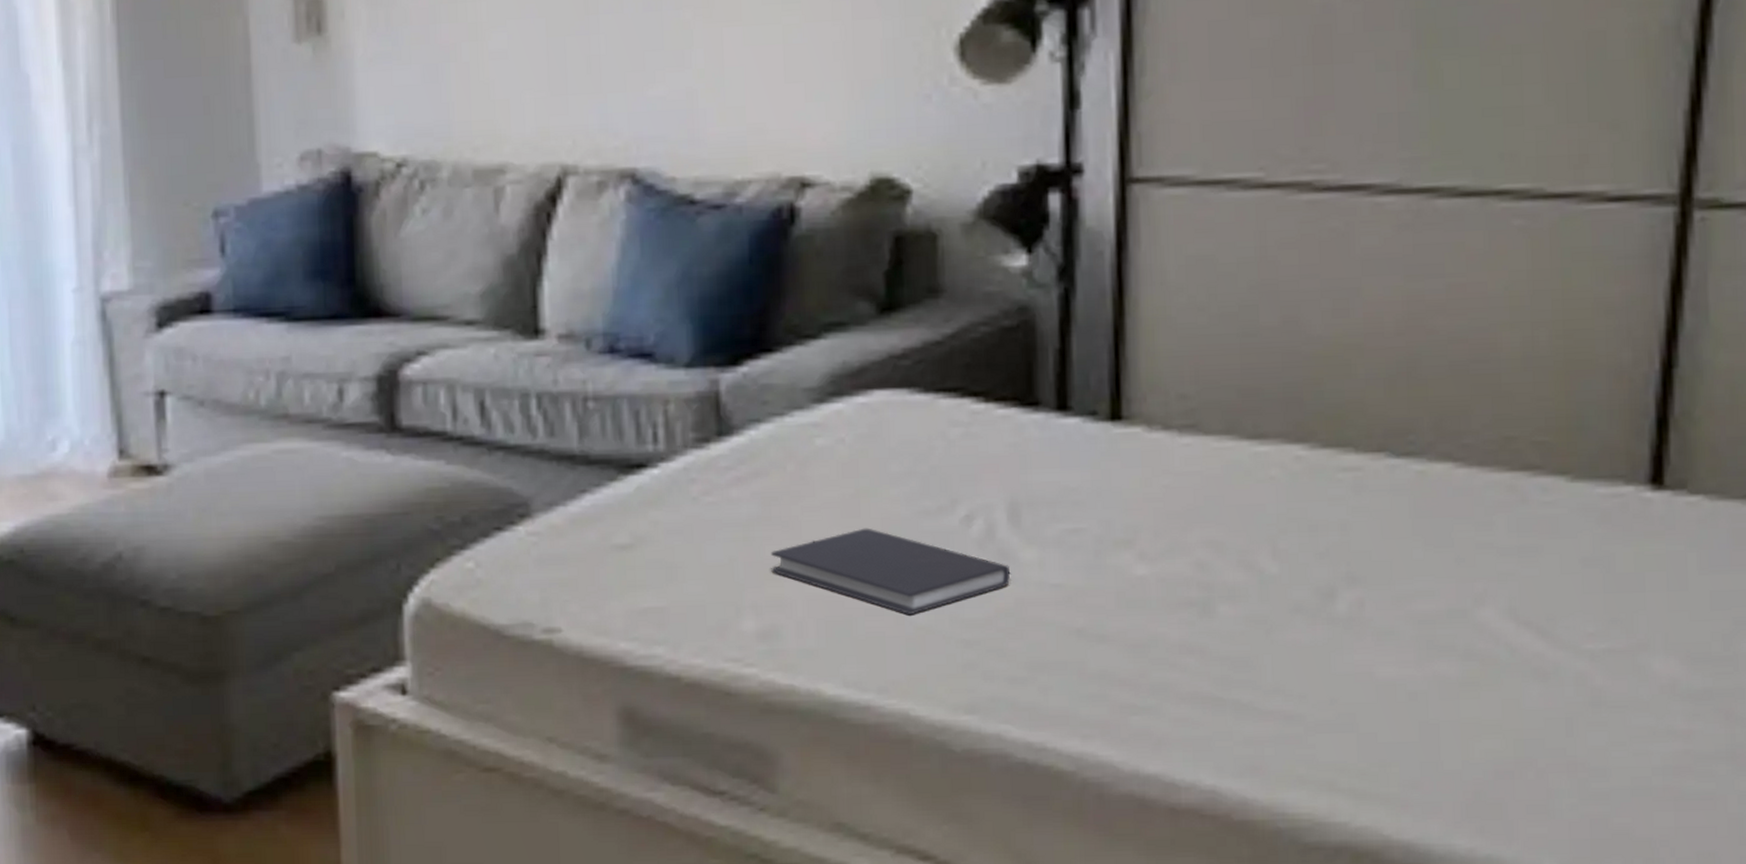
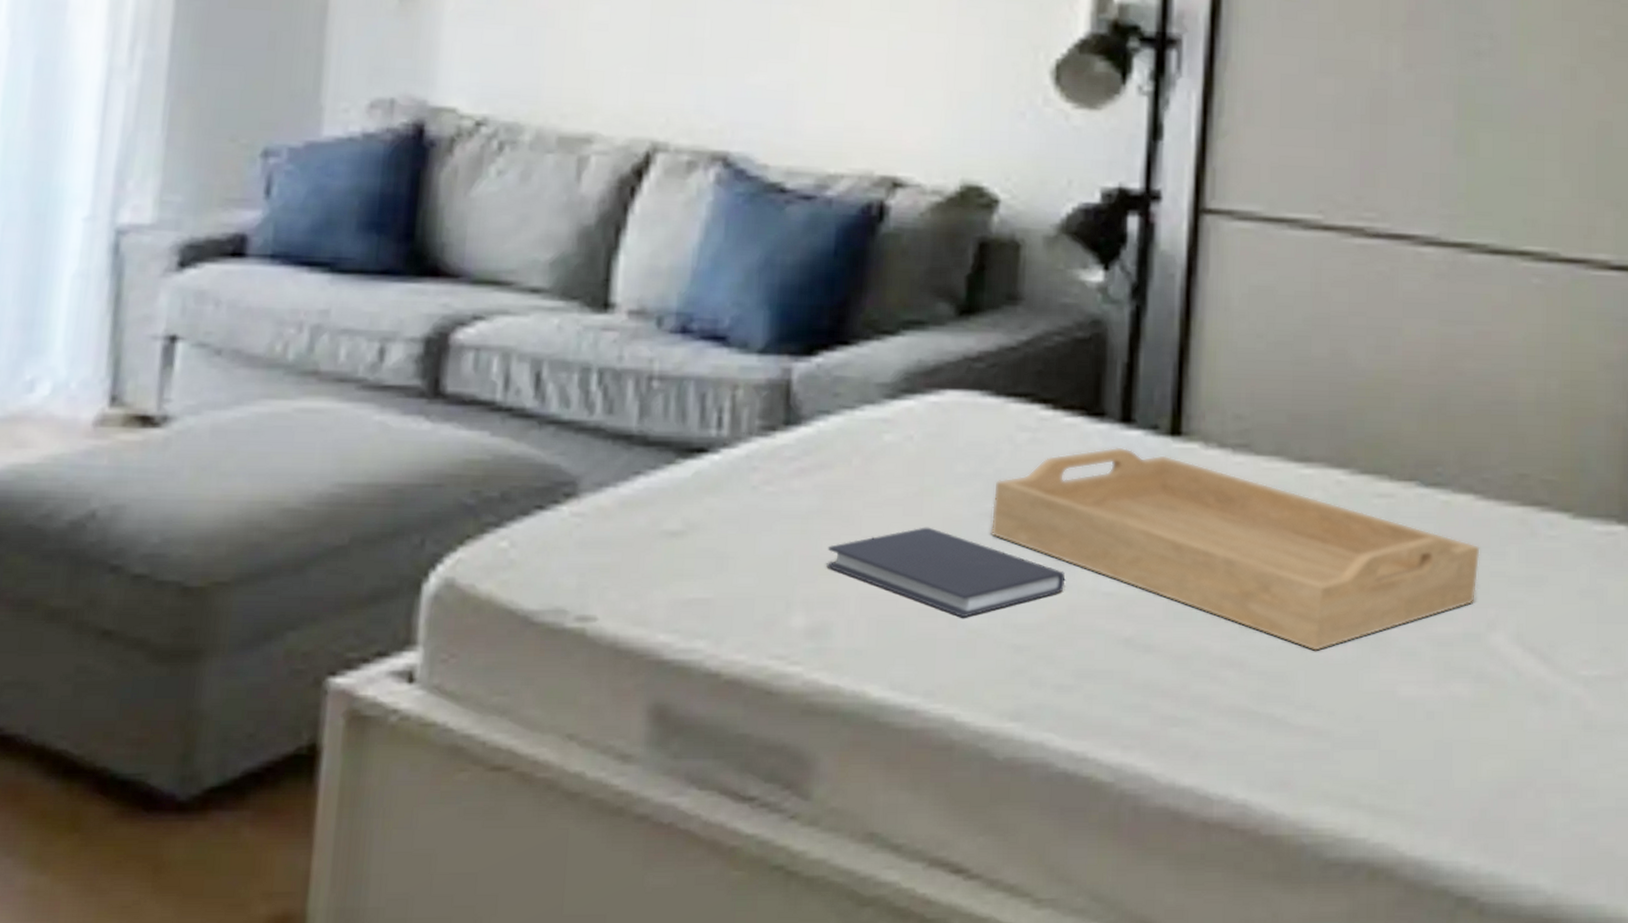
serving tray: none [929,436,1463,634] -> present [990,447,1480,651]

